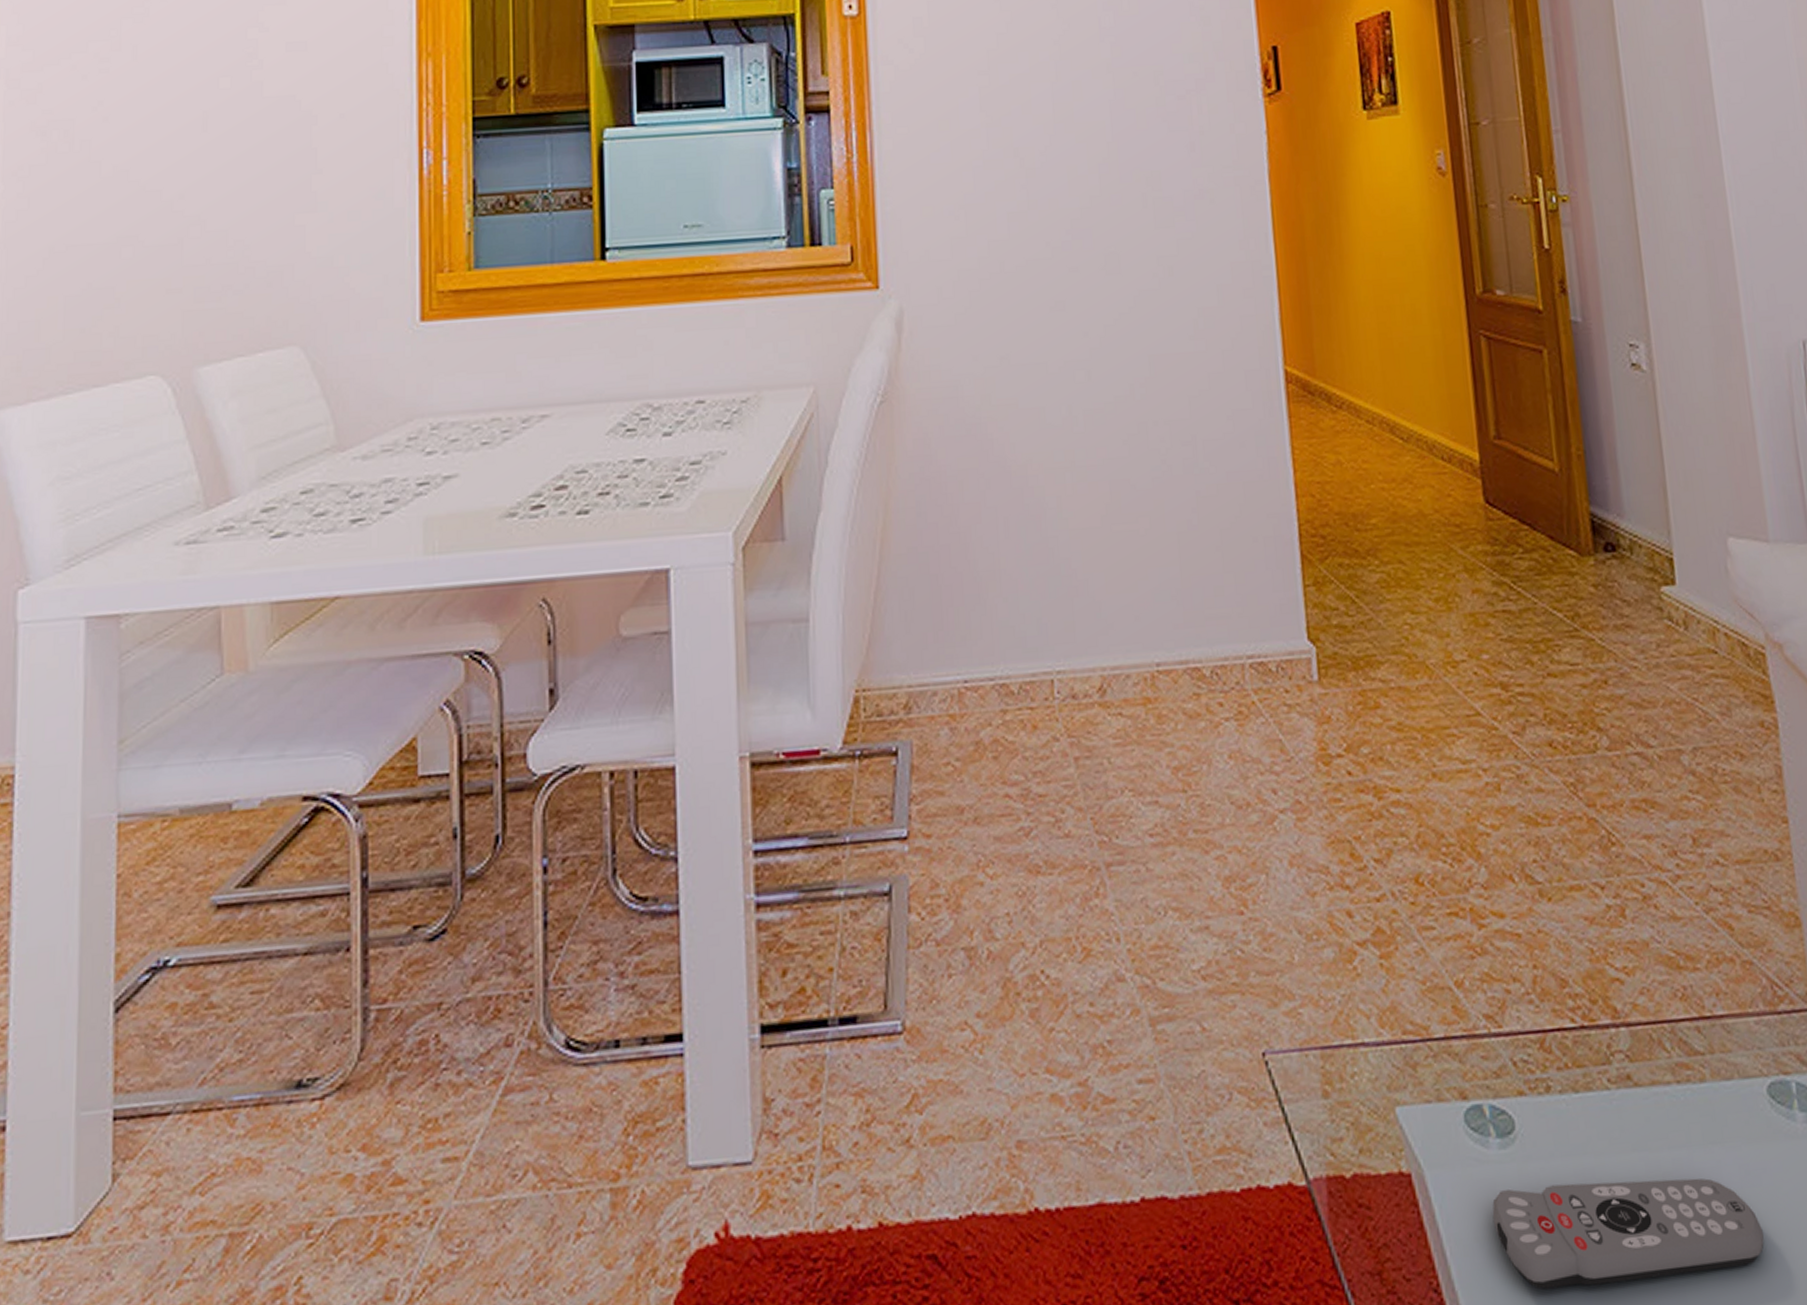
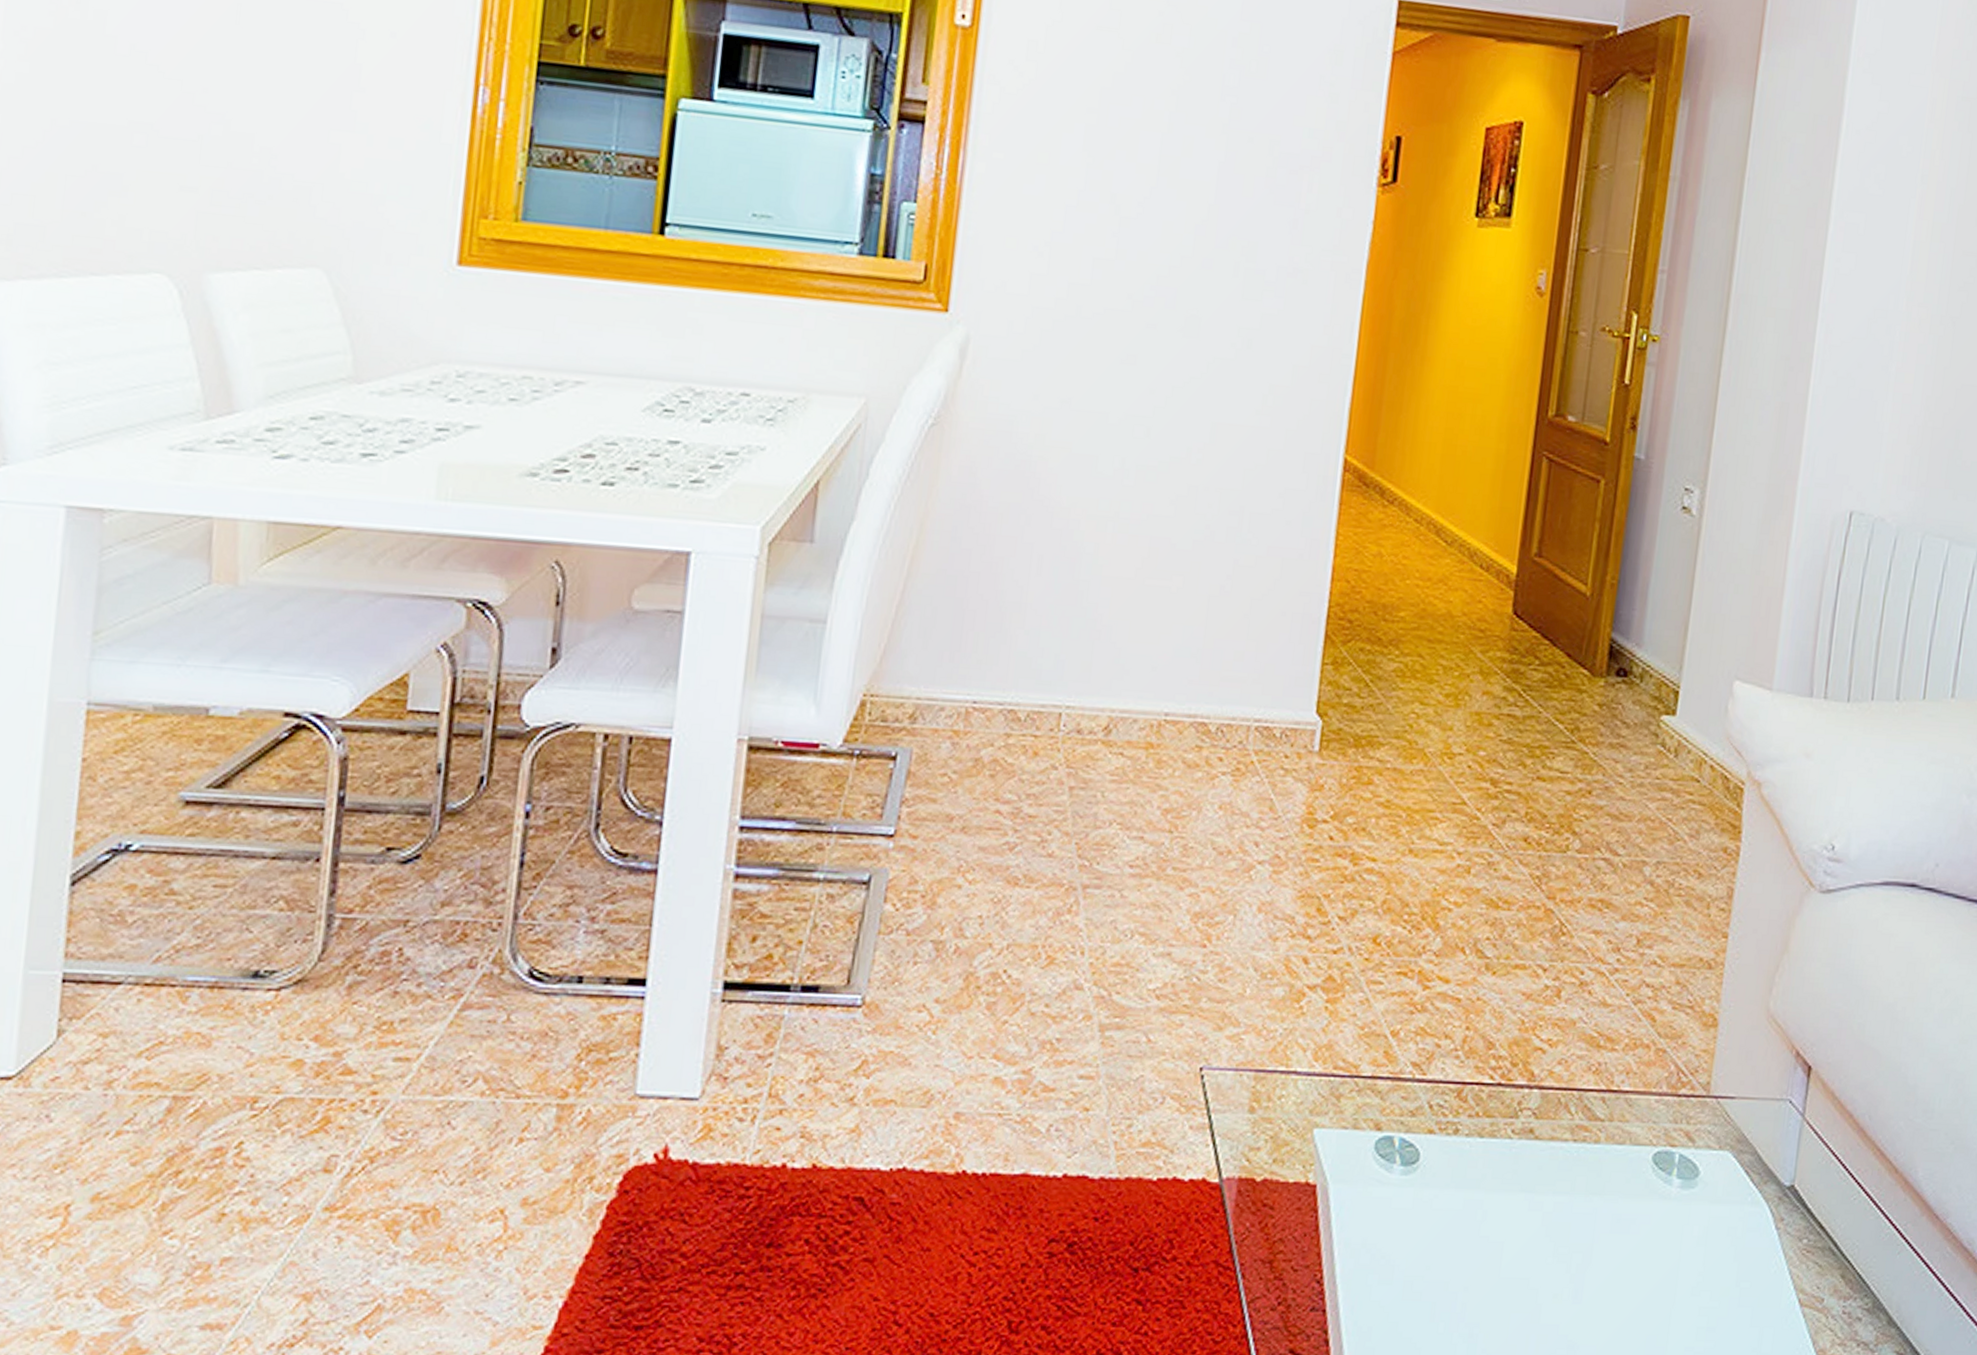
remote control: present [1492,1178,1764,1290] -> none [1382,1209,1621,1295]

